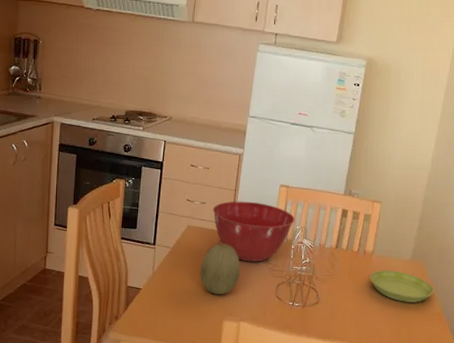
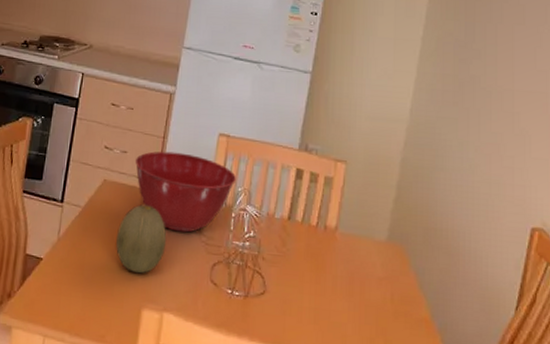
saucer: present [370,270,434,303] -> none [332,253,419,302]

